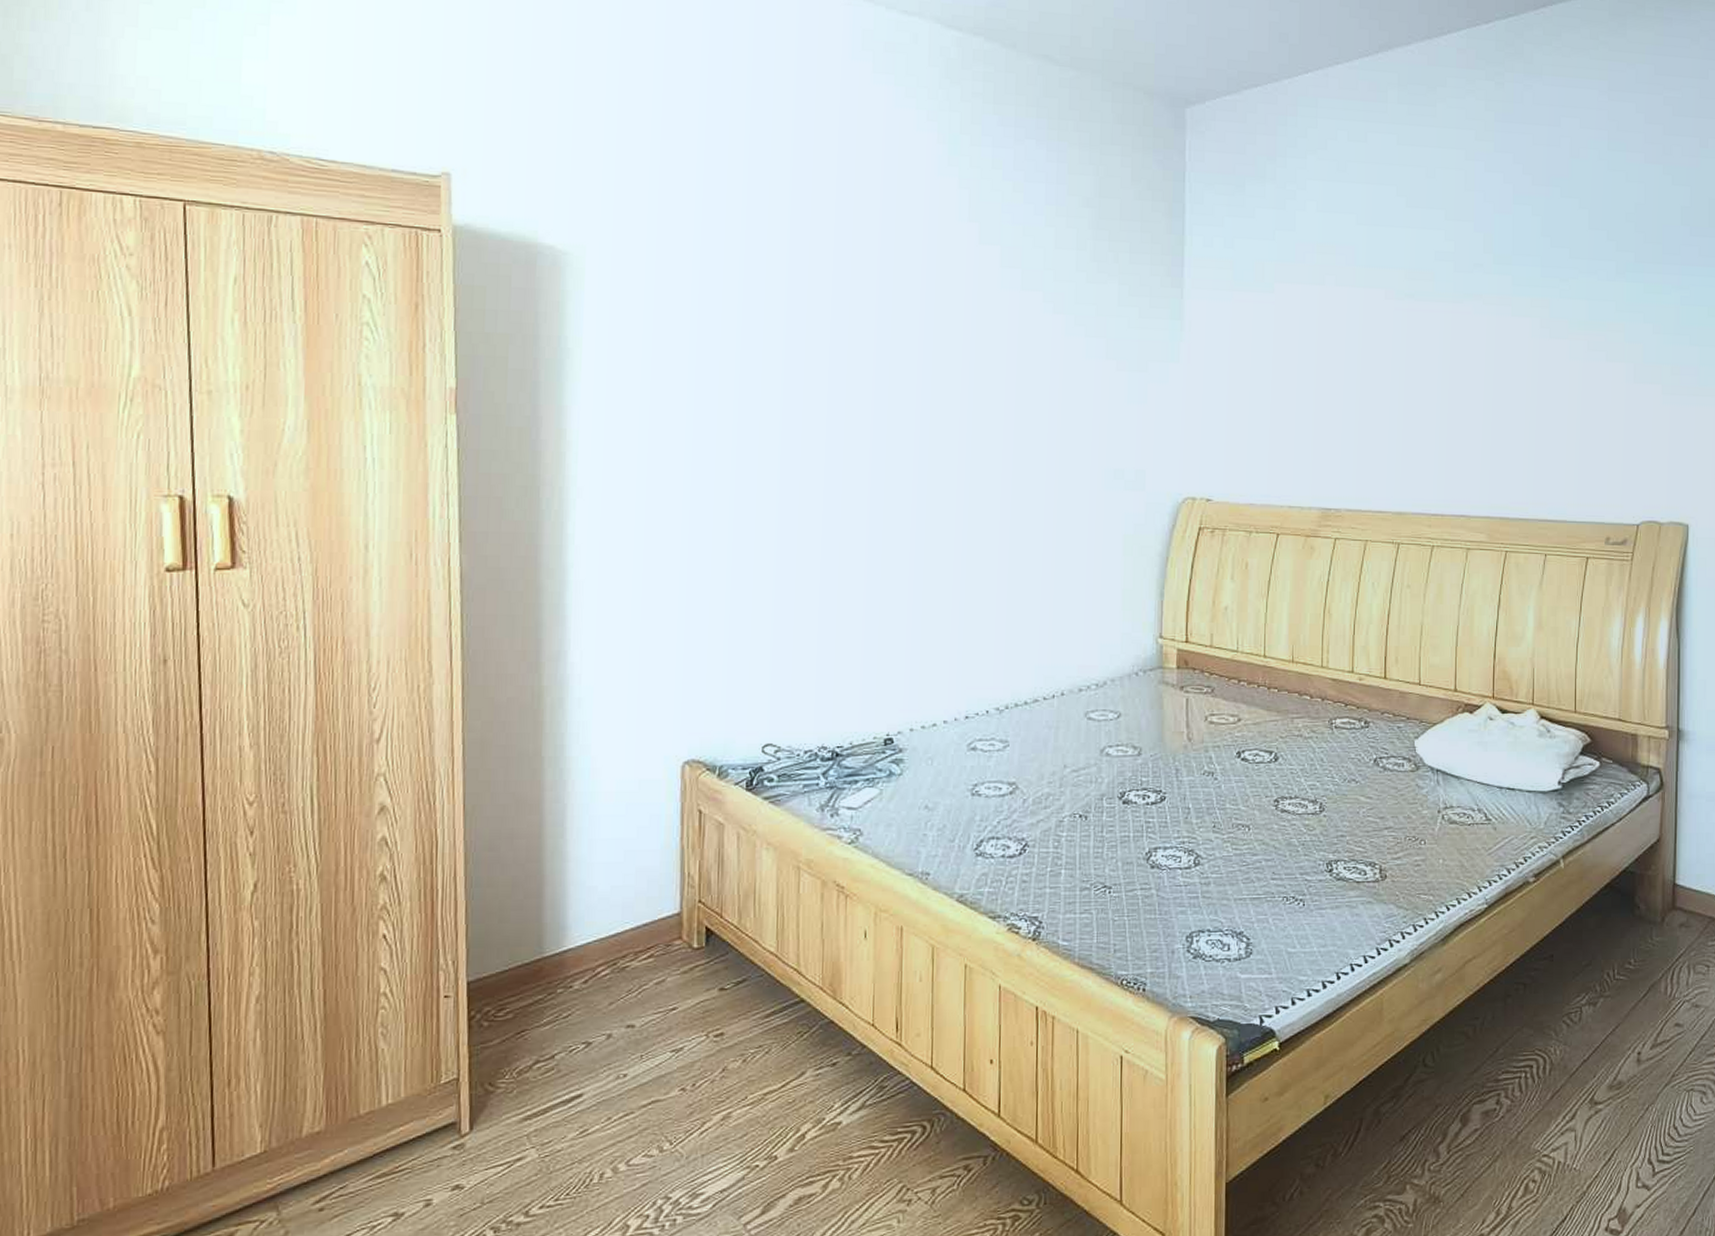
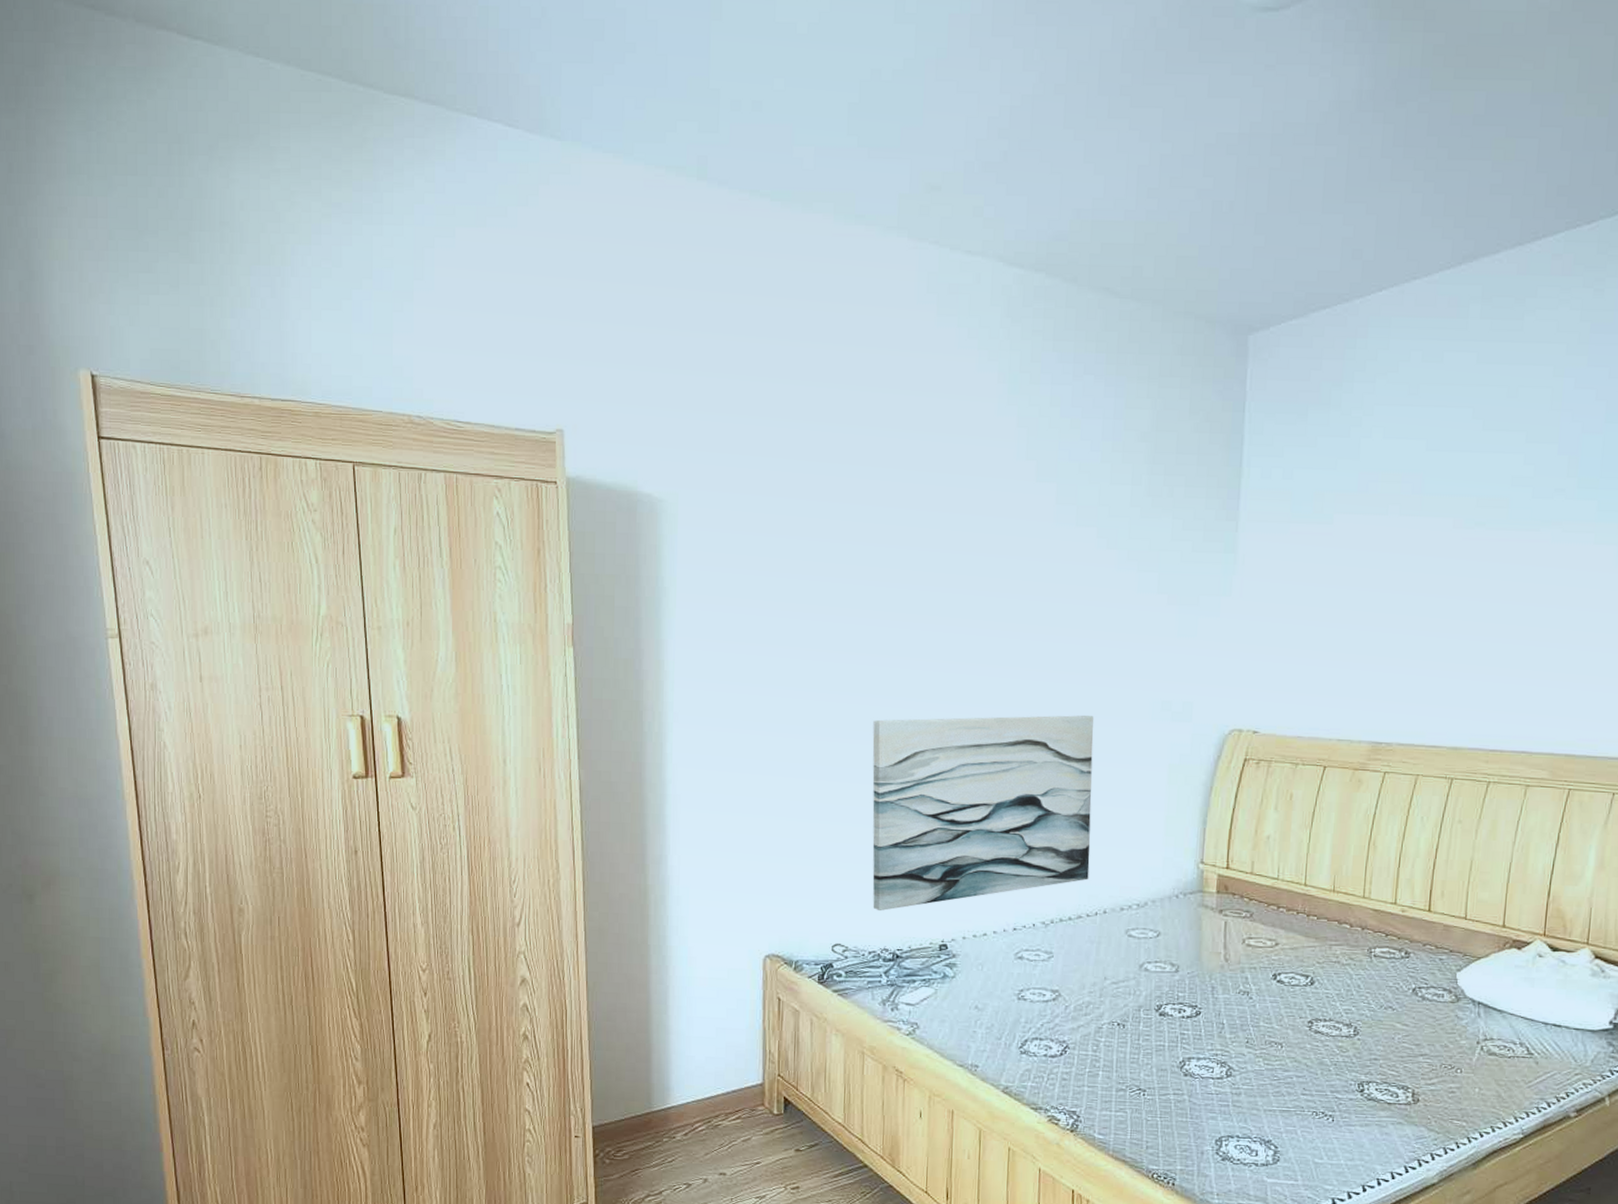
wall art: none [807,485,1046,703] -> present [872,715,1094,911]

